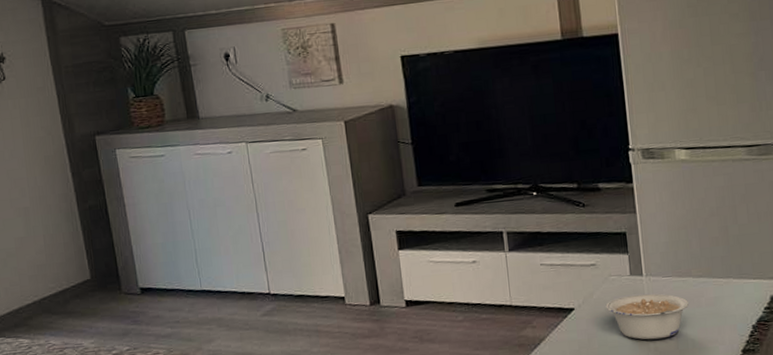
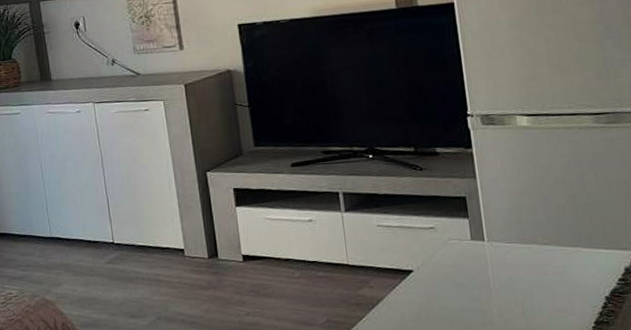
legume: present [605,293,690,340] -> none [445,259,536,306]

